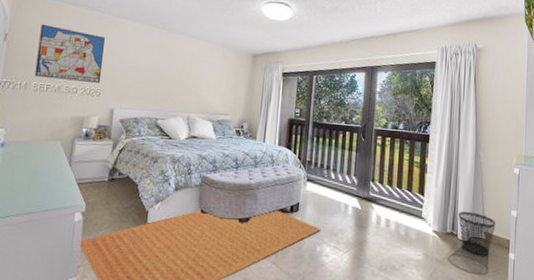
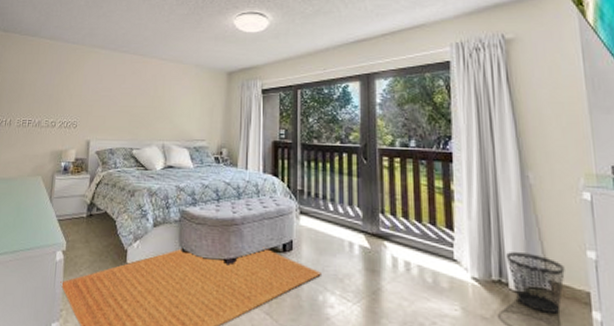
wall art: present [34,24,105,83] -> none [17,61,79,115]

